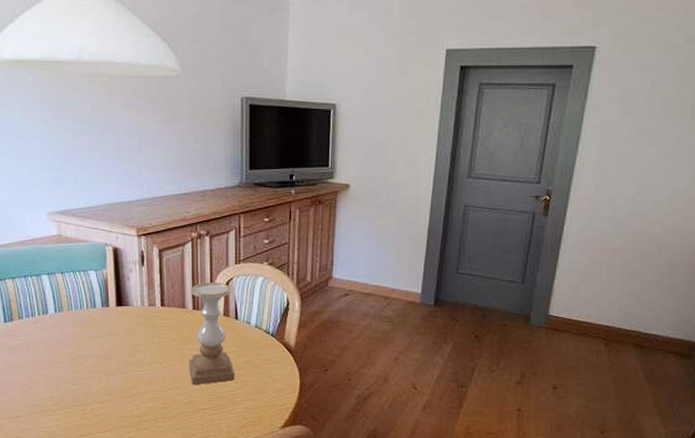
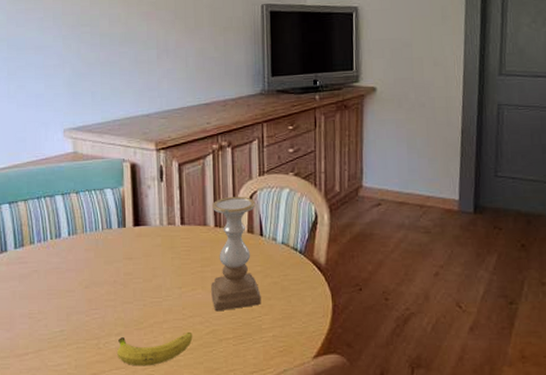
fruit: none [102,403,172,430] -> present [116,333,193,366]

